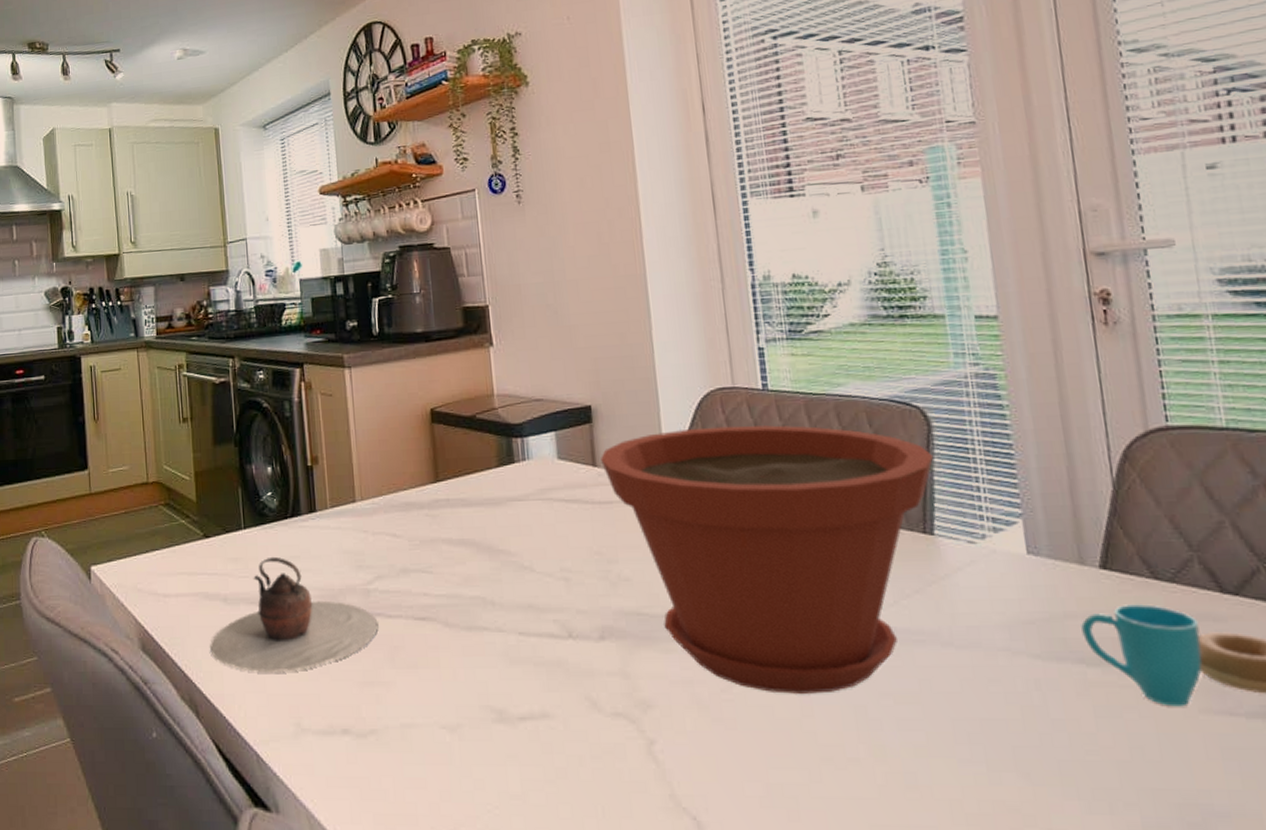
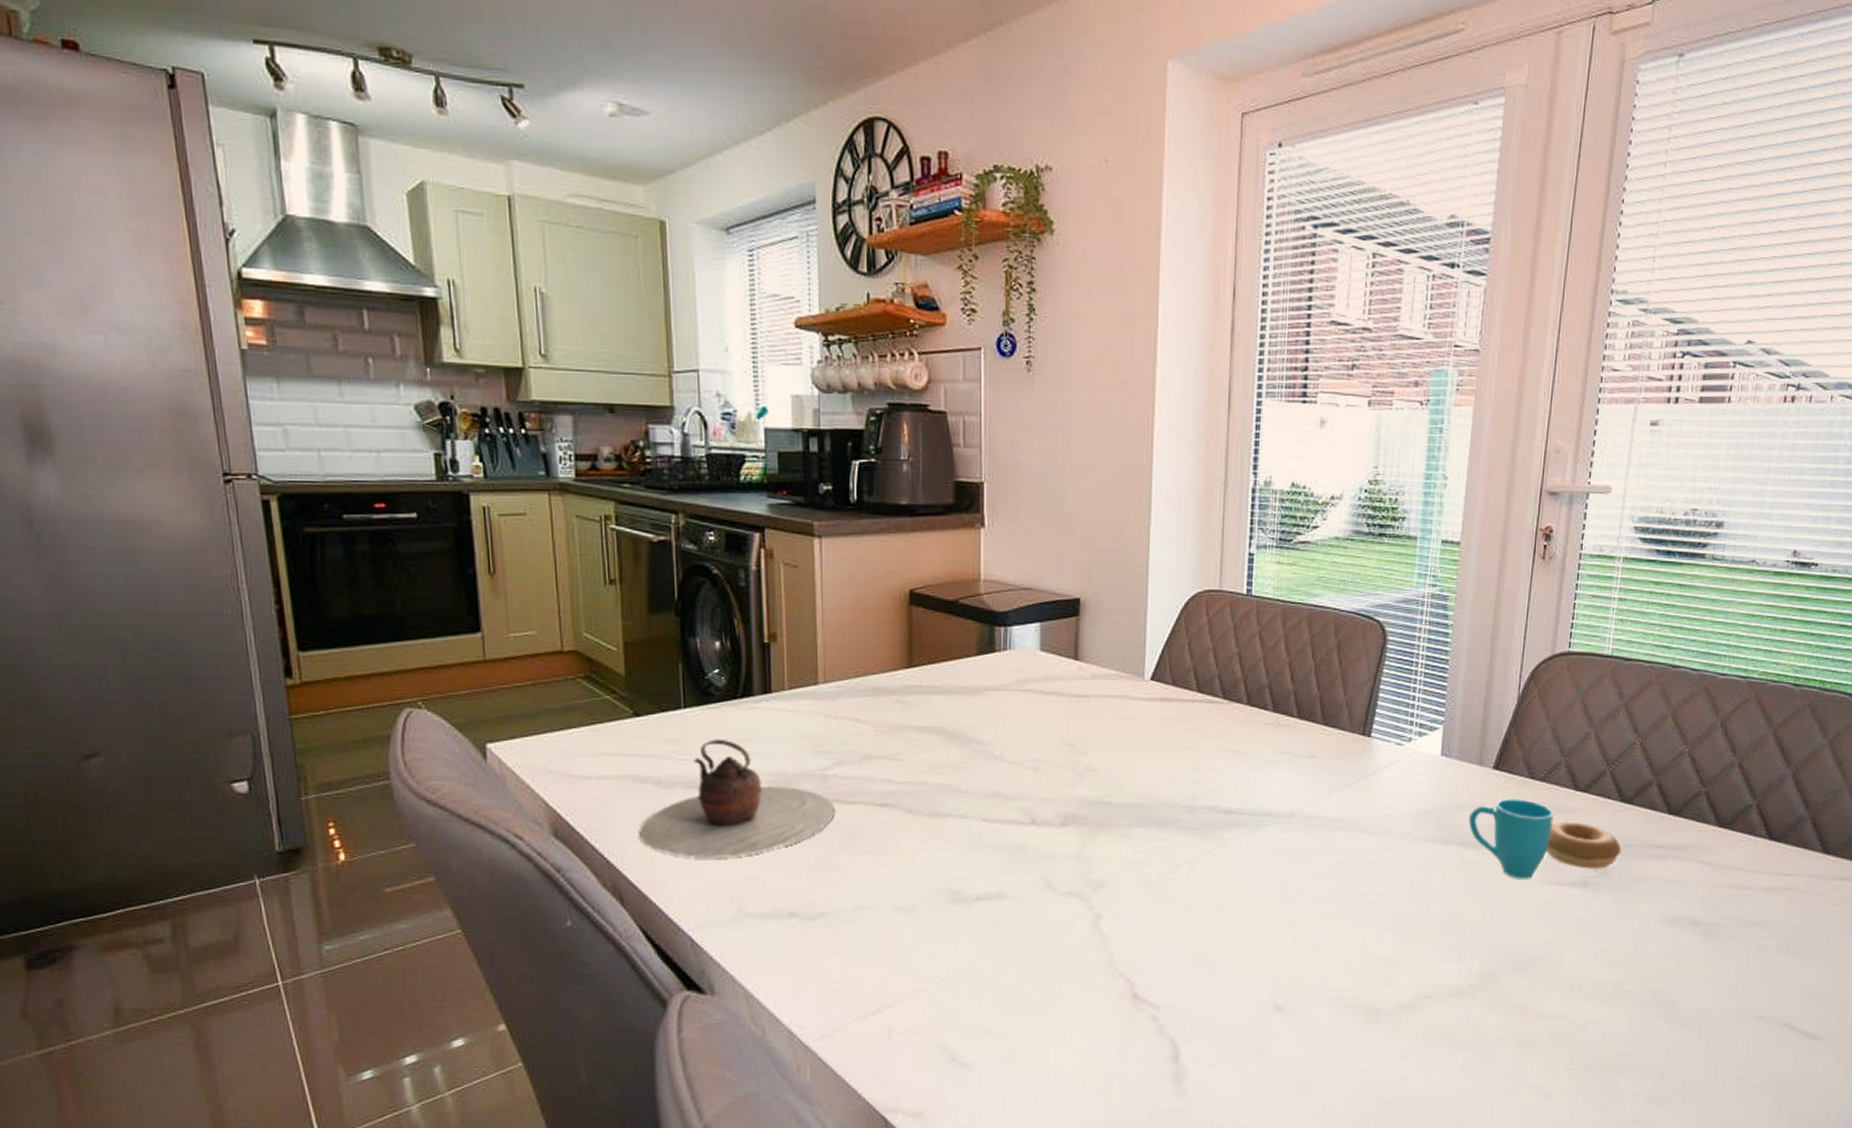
plant pot: present [601,425,934,694] -> none [1083,628,1384,873]

